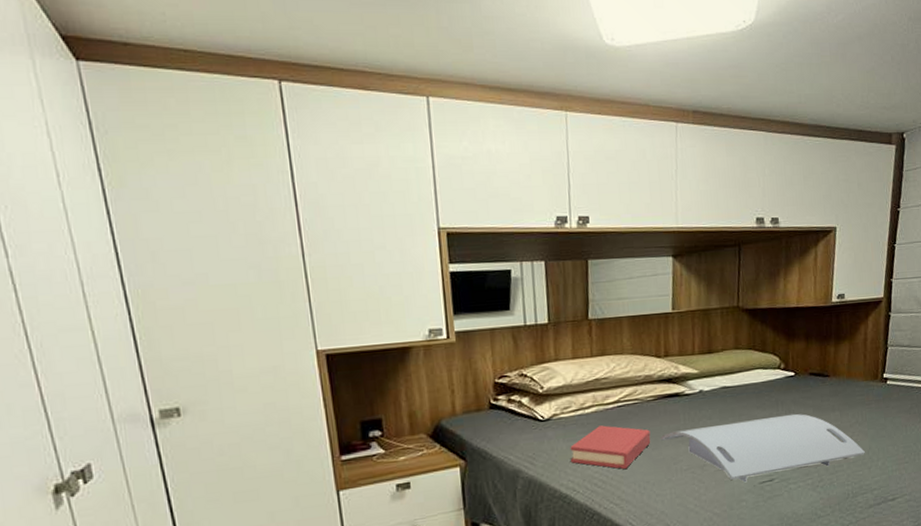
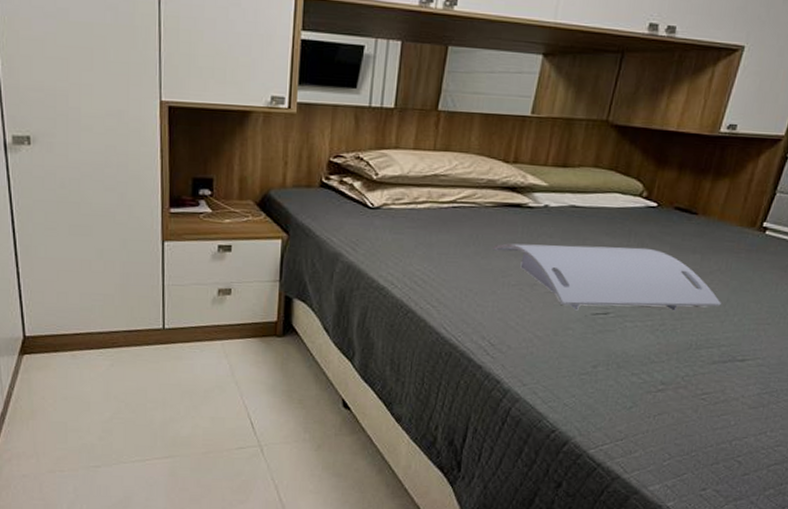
hardback book: present [570,425,651,469] -> none [394,223,483,272]

